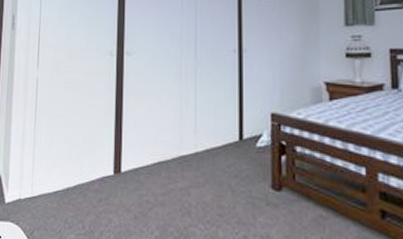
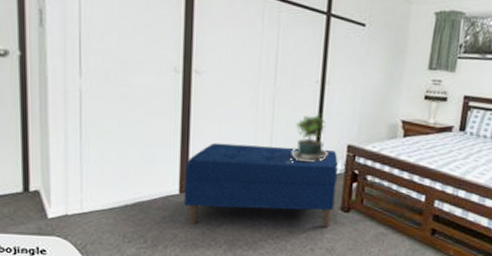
bench: none [117,119,265,211] -> present [183,142,338,228]
potted plant: none [212,83,253,136] -> present [287,114,329,162]

